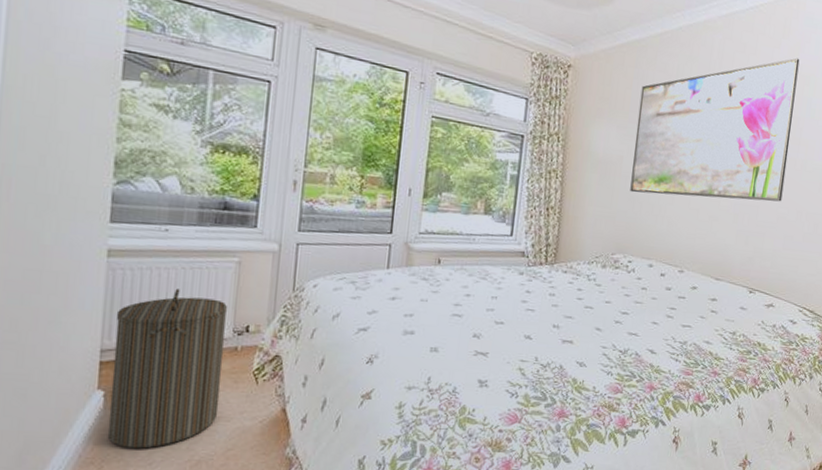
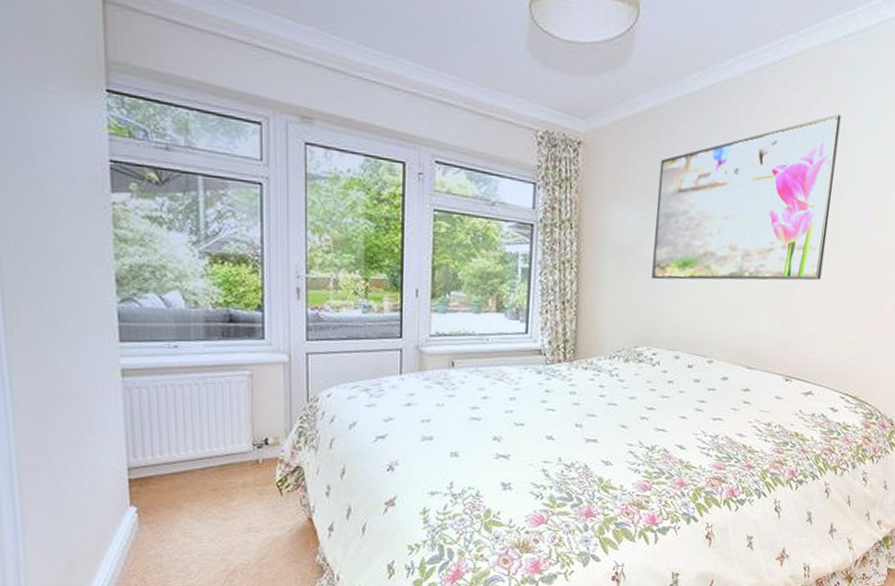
laundry hamper: present [108,288,228,449] -> none [138,405,247,560]

